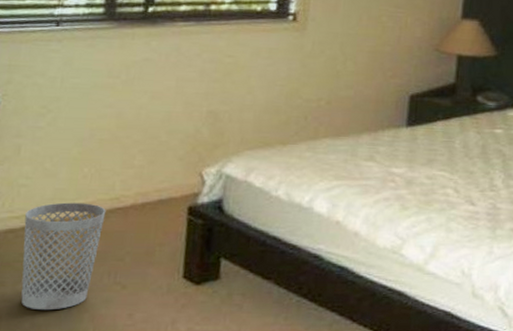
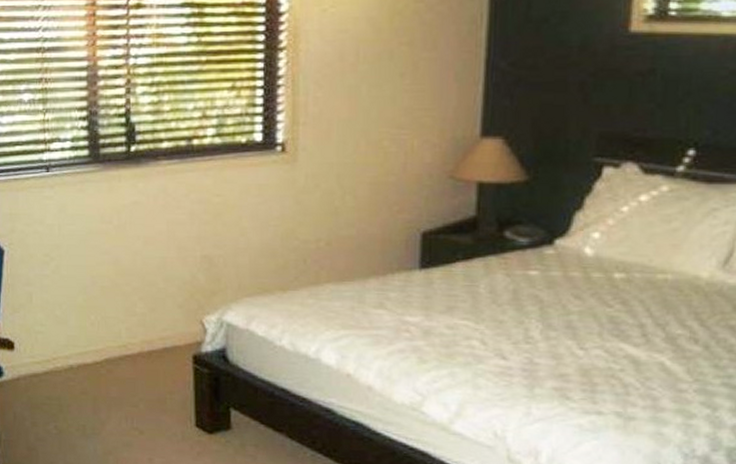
wastebasket: present [21,202,106,311] -> none [45,349,116,451]

